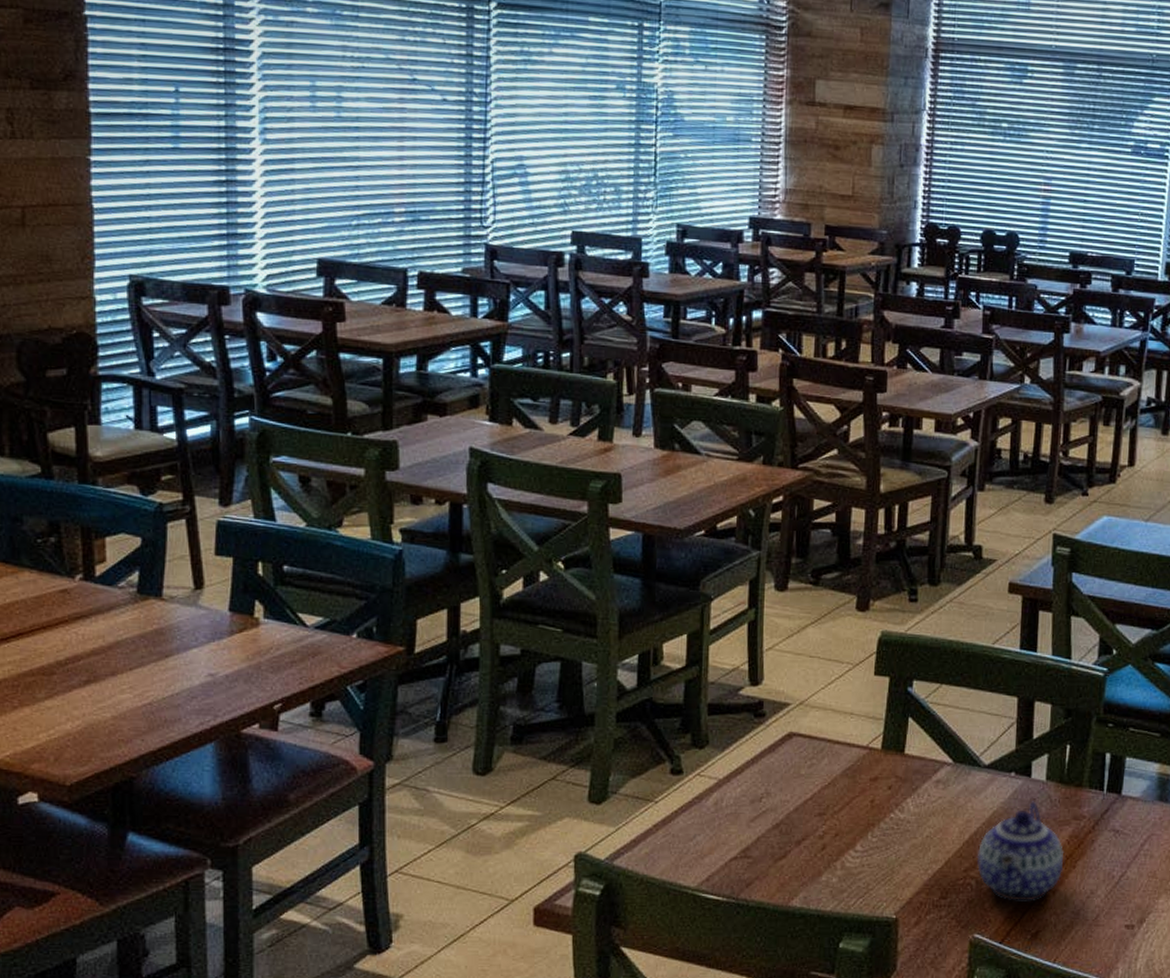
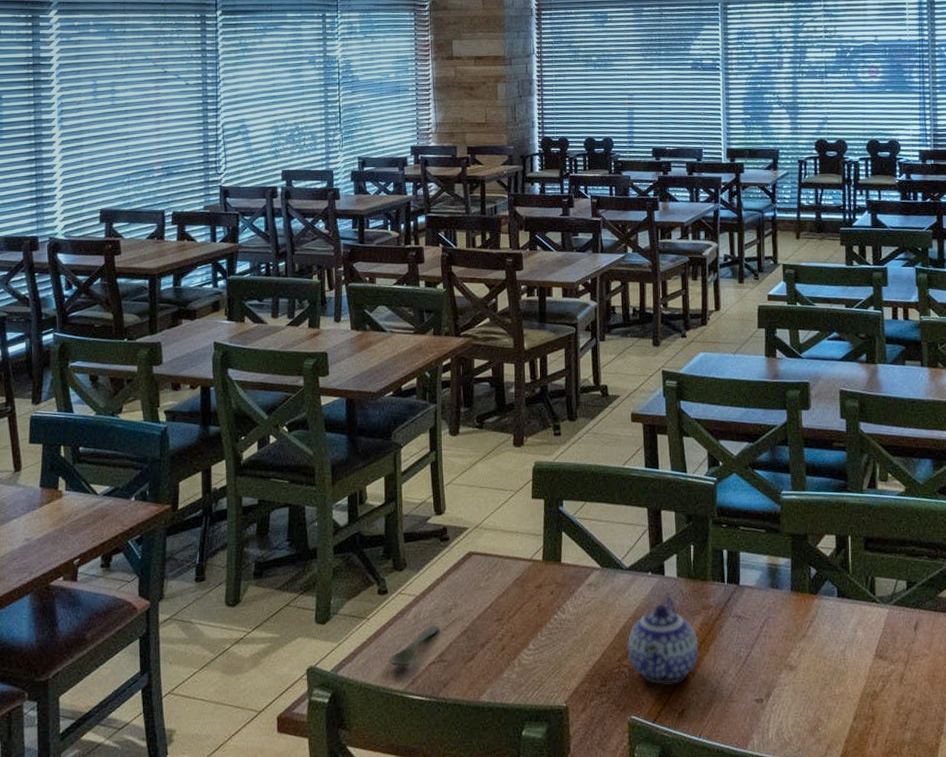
spoon: none [679,815,746,861] -> present [388,625,440,668]

